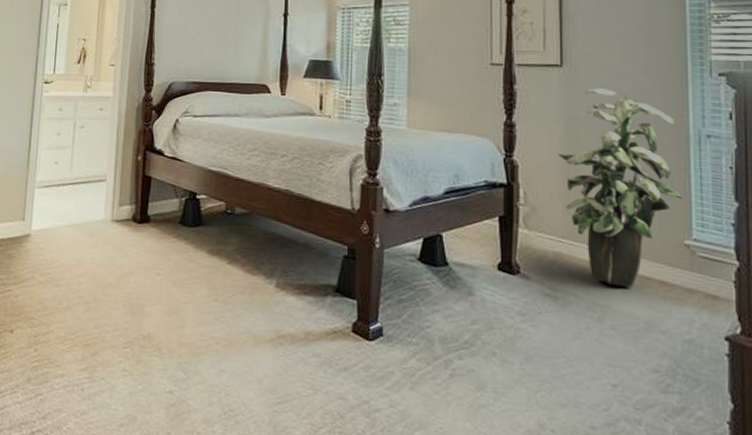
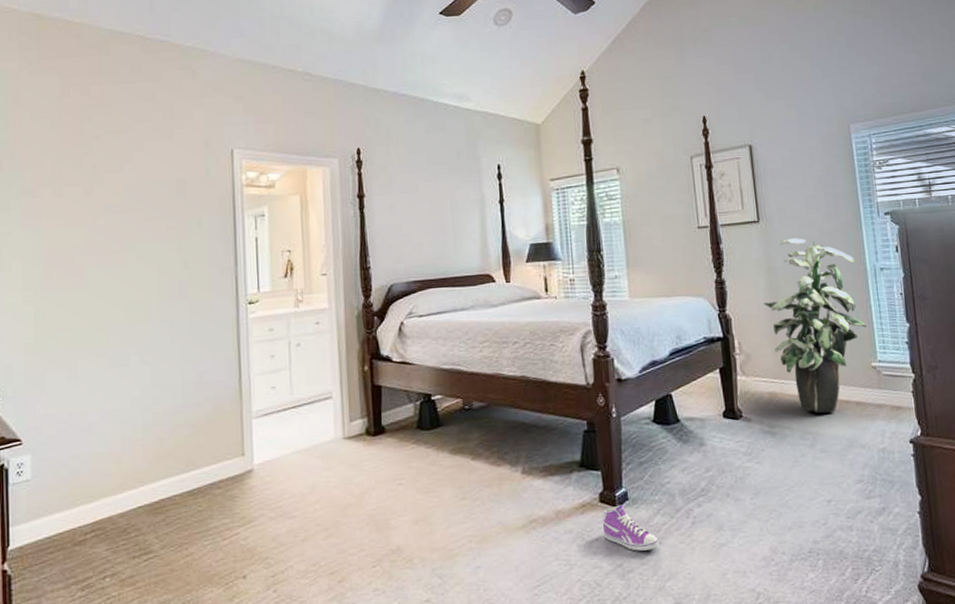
sneaker: none [352,339,411,394] -> present [602,505,659,551]

